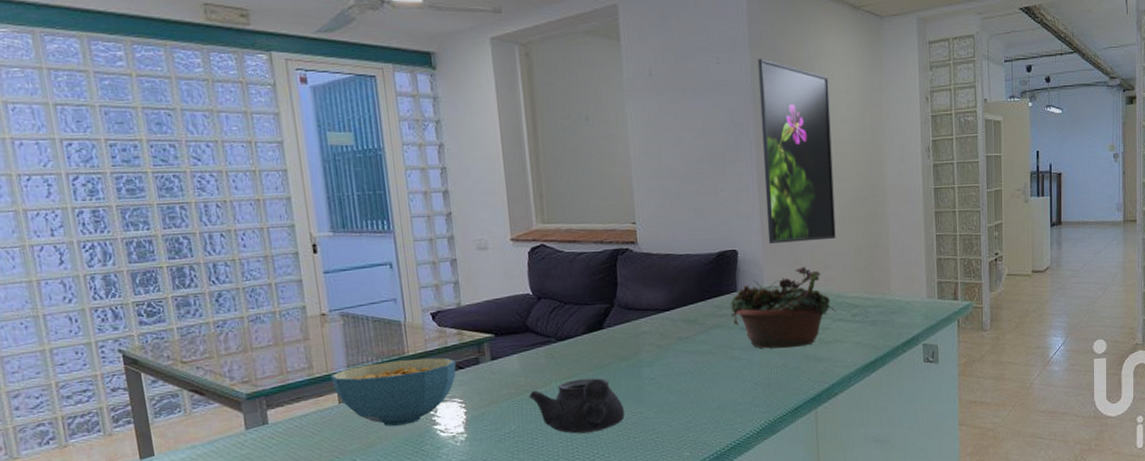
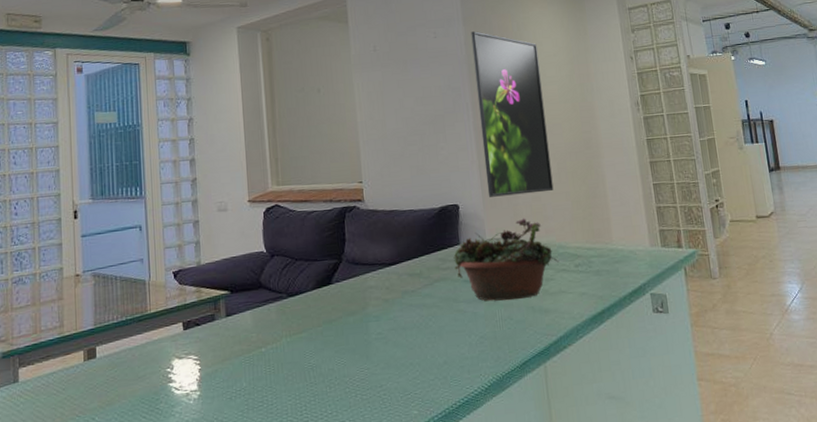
cereal bowl: present [330,357,456,426] -> none [78,315,193,384]
teapot: present [529,378,625,434] -> none [260,333,353,391]

